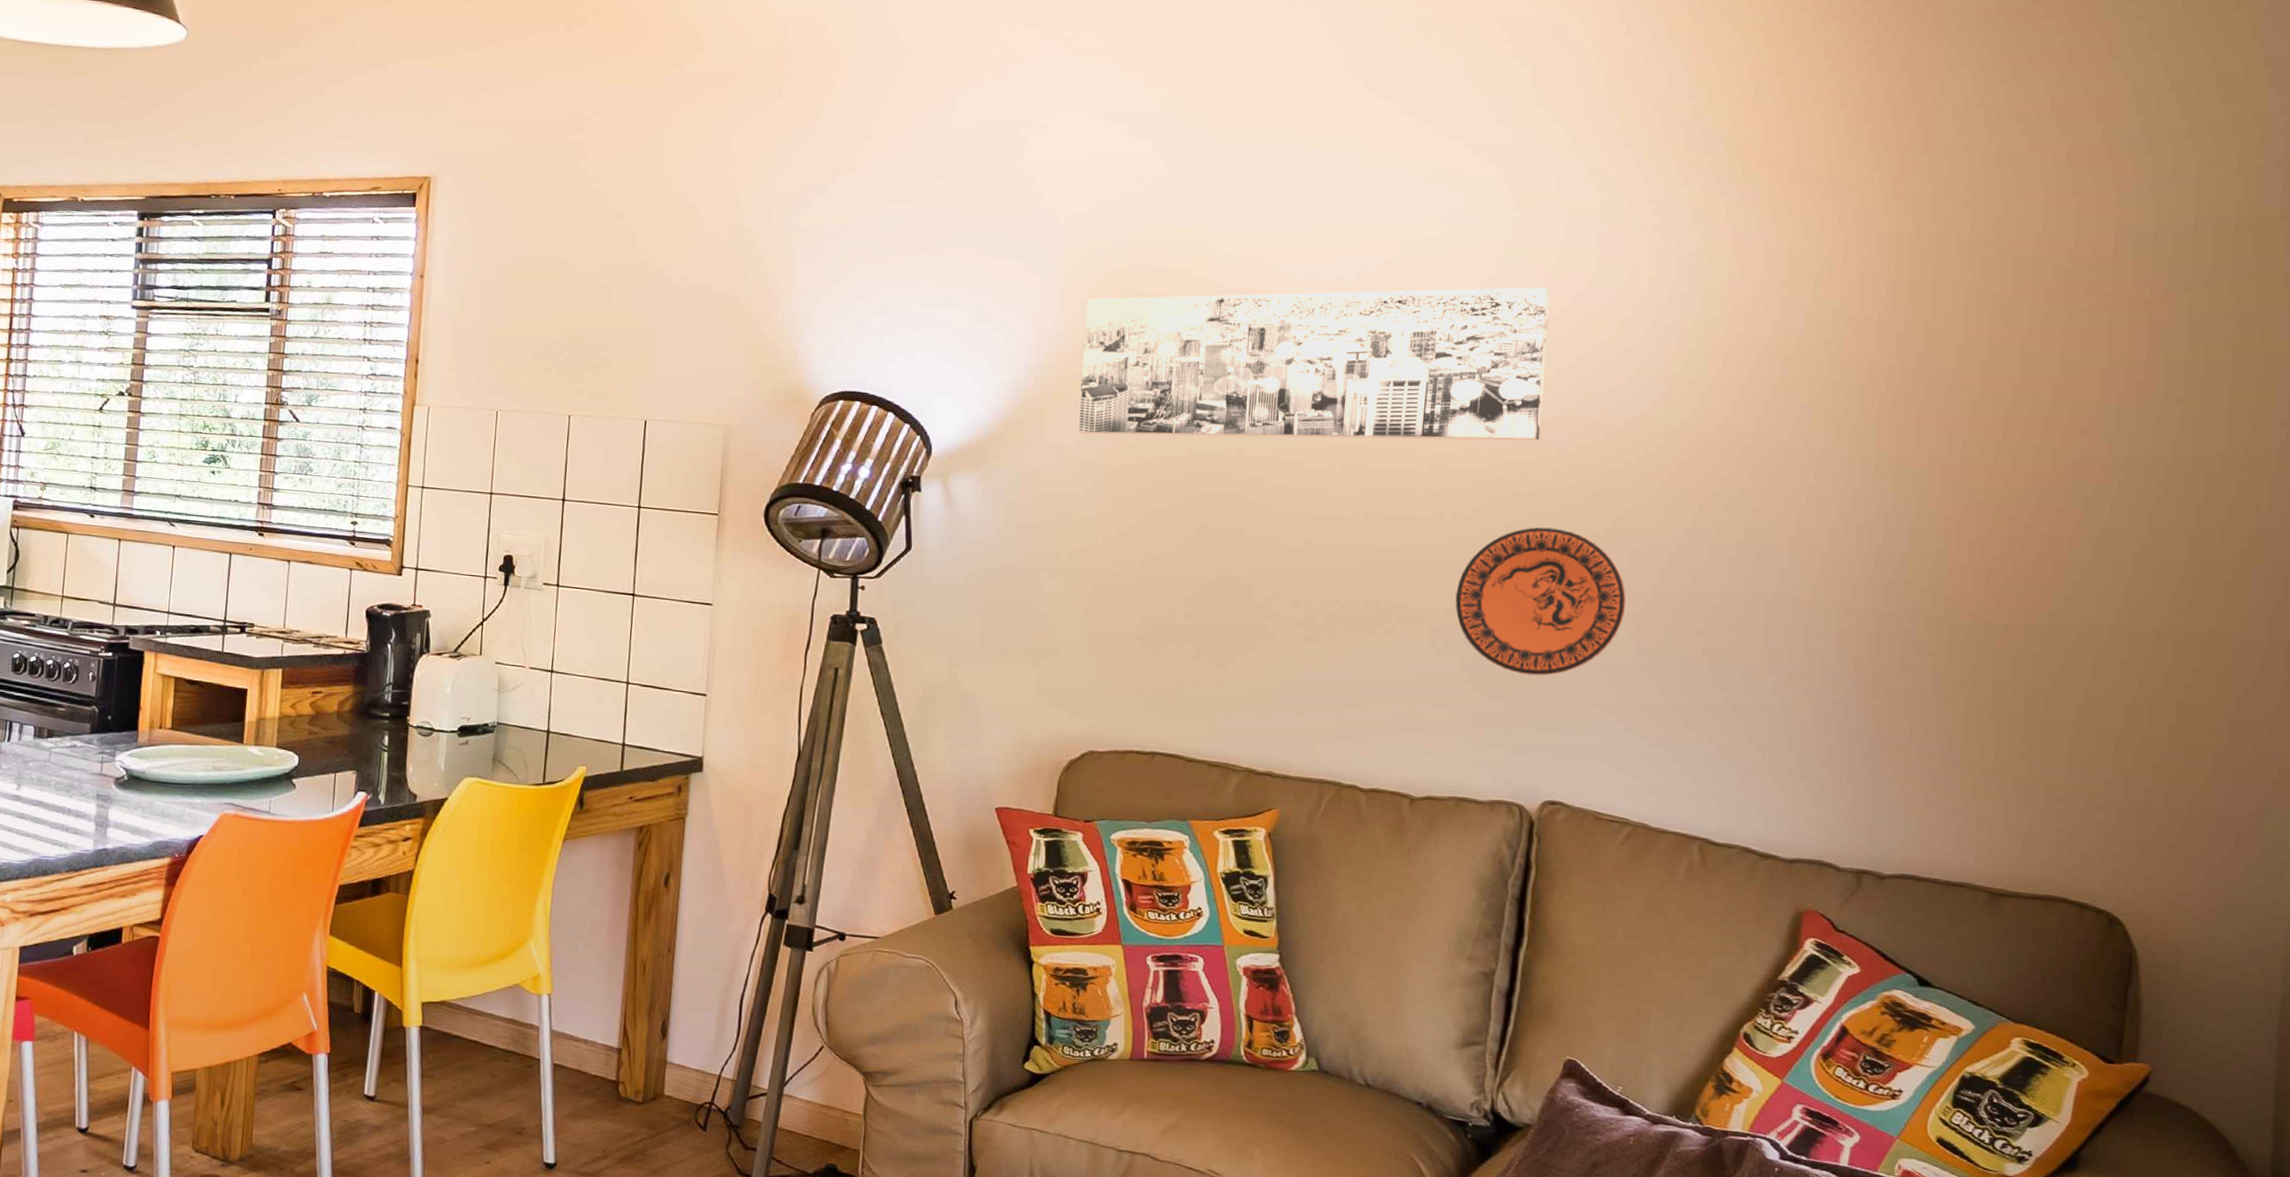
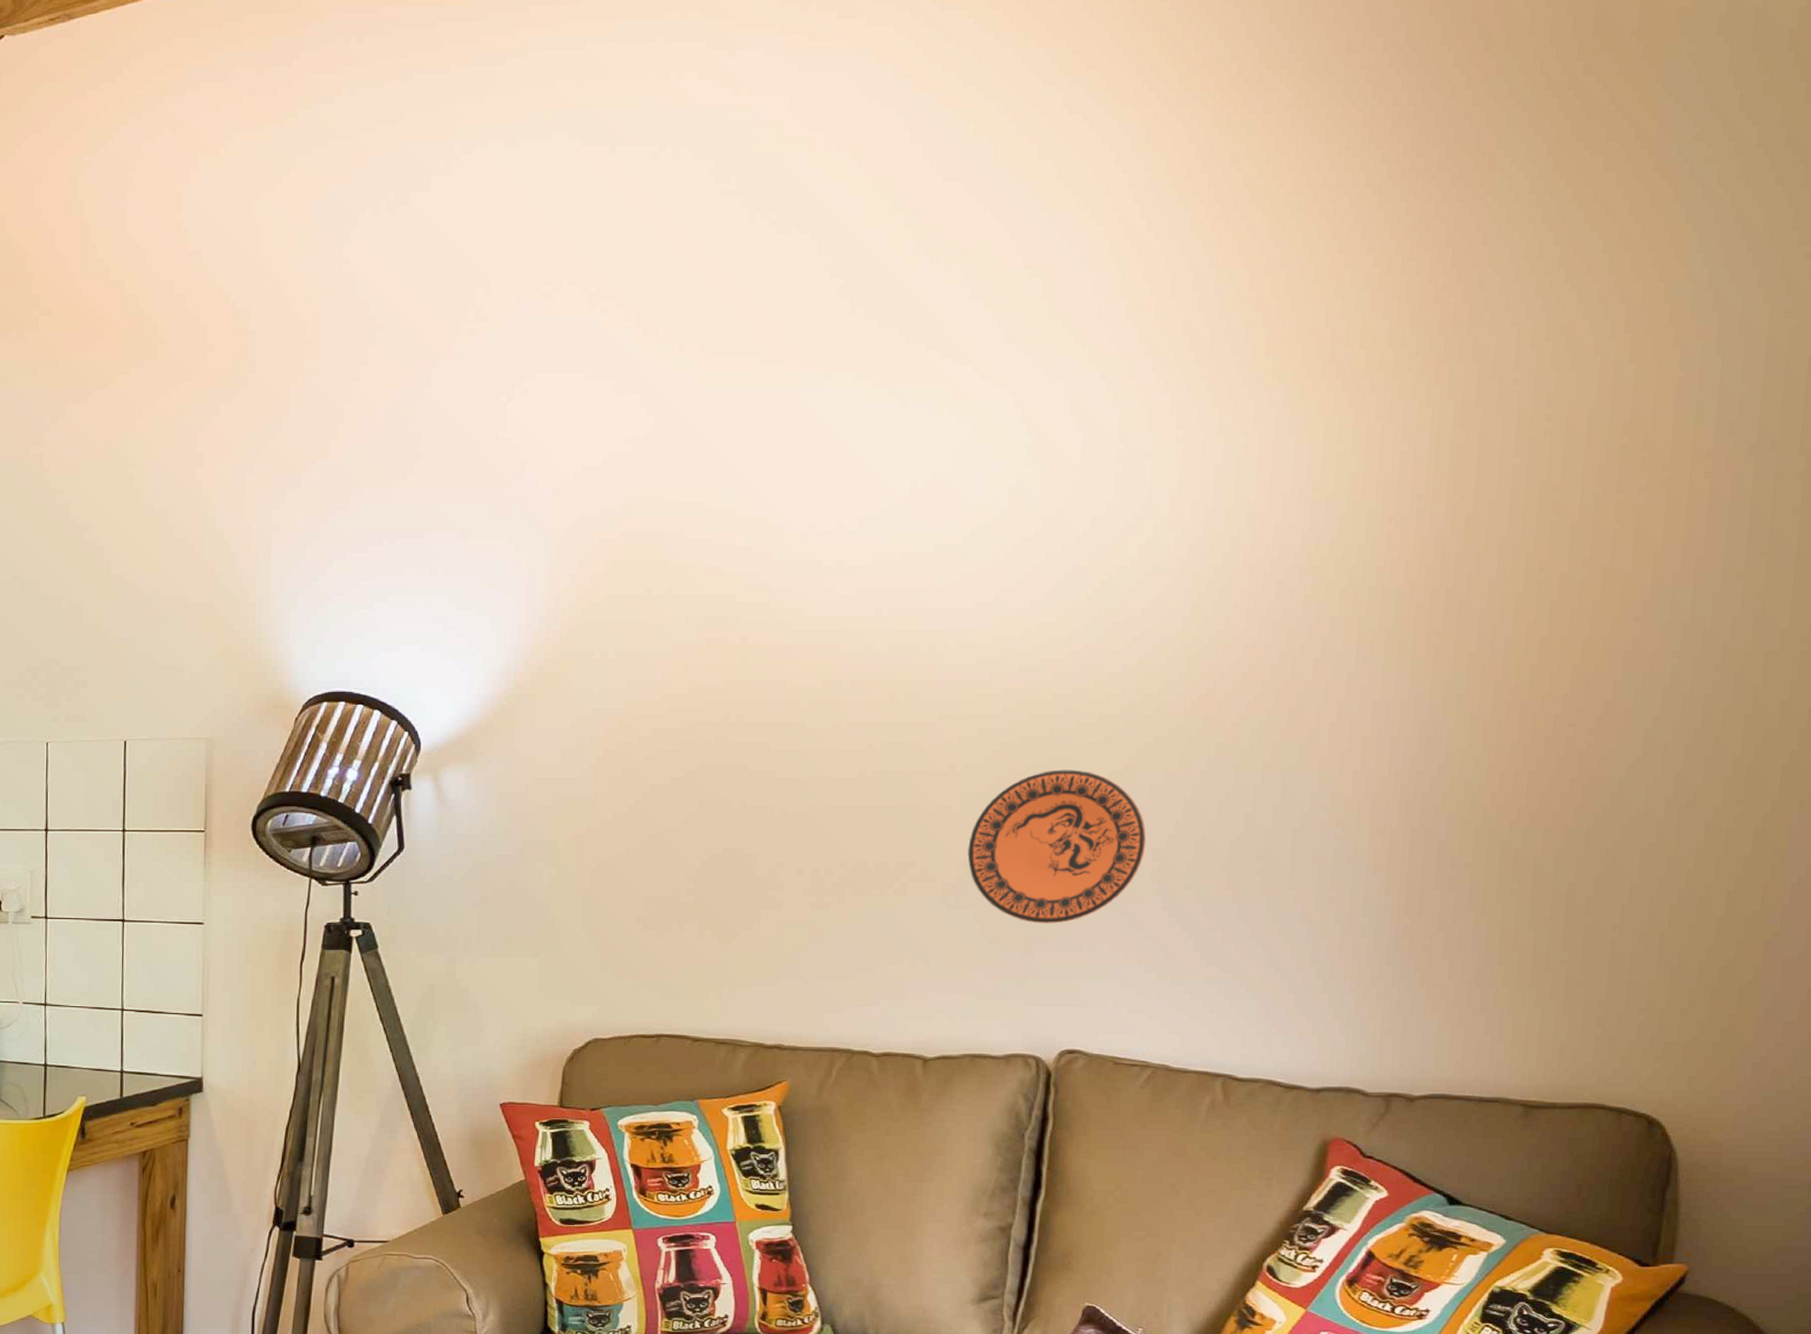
wall art: present [1077,287,1550,441] -> none [570,515,1066,715]

